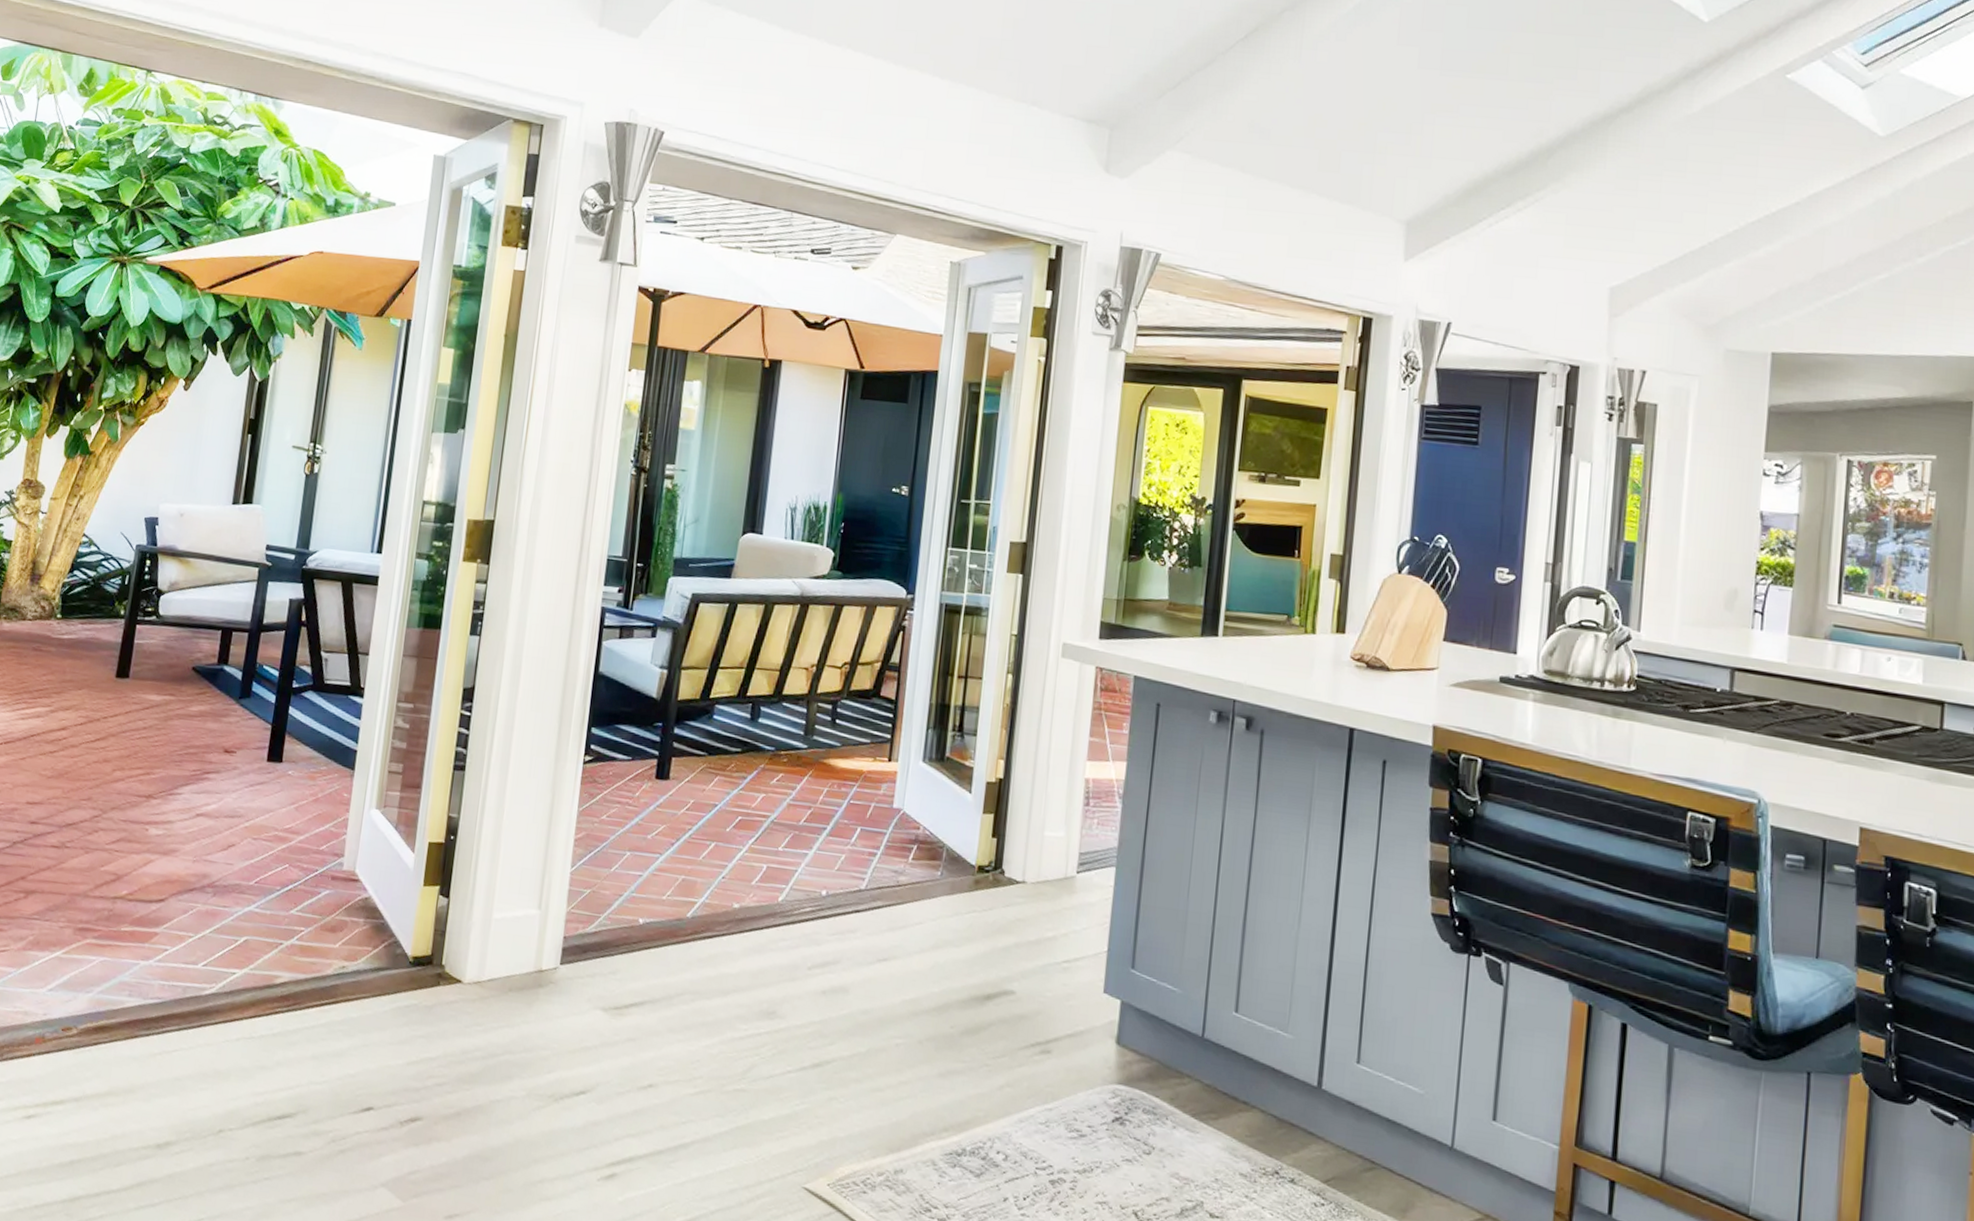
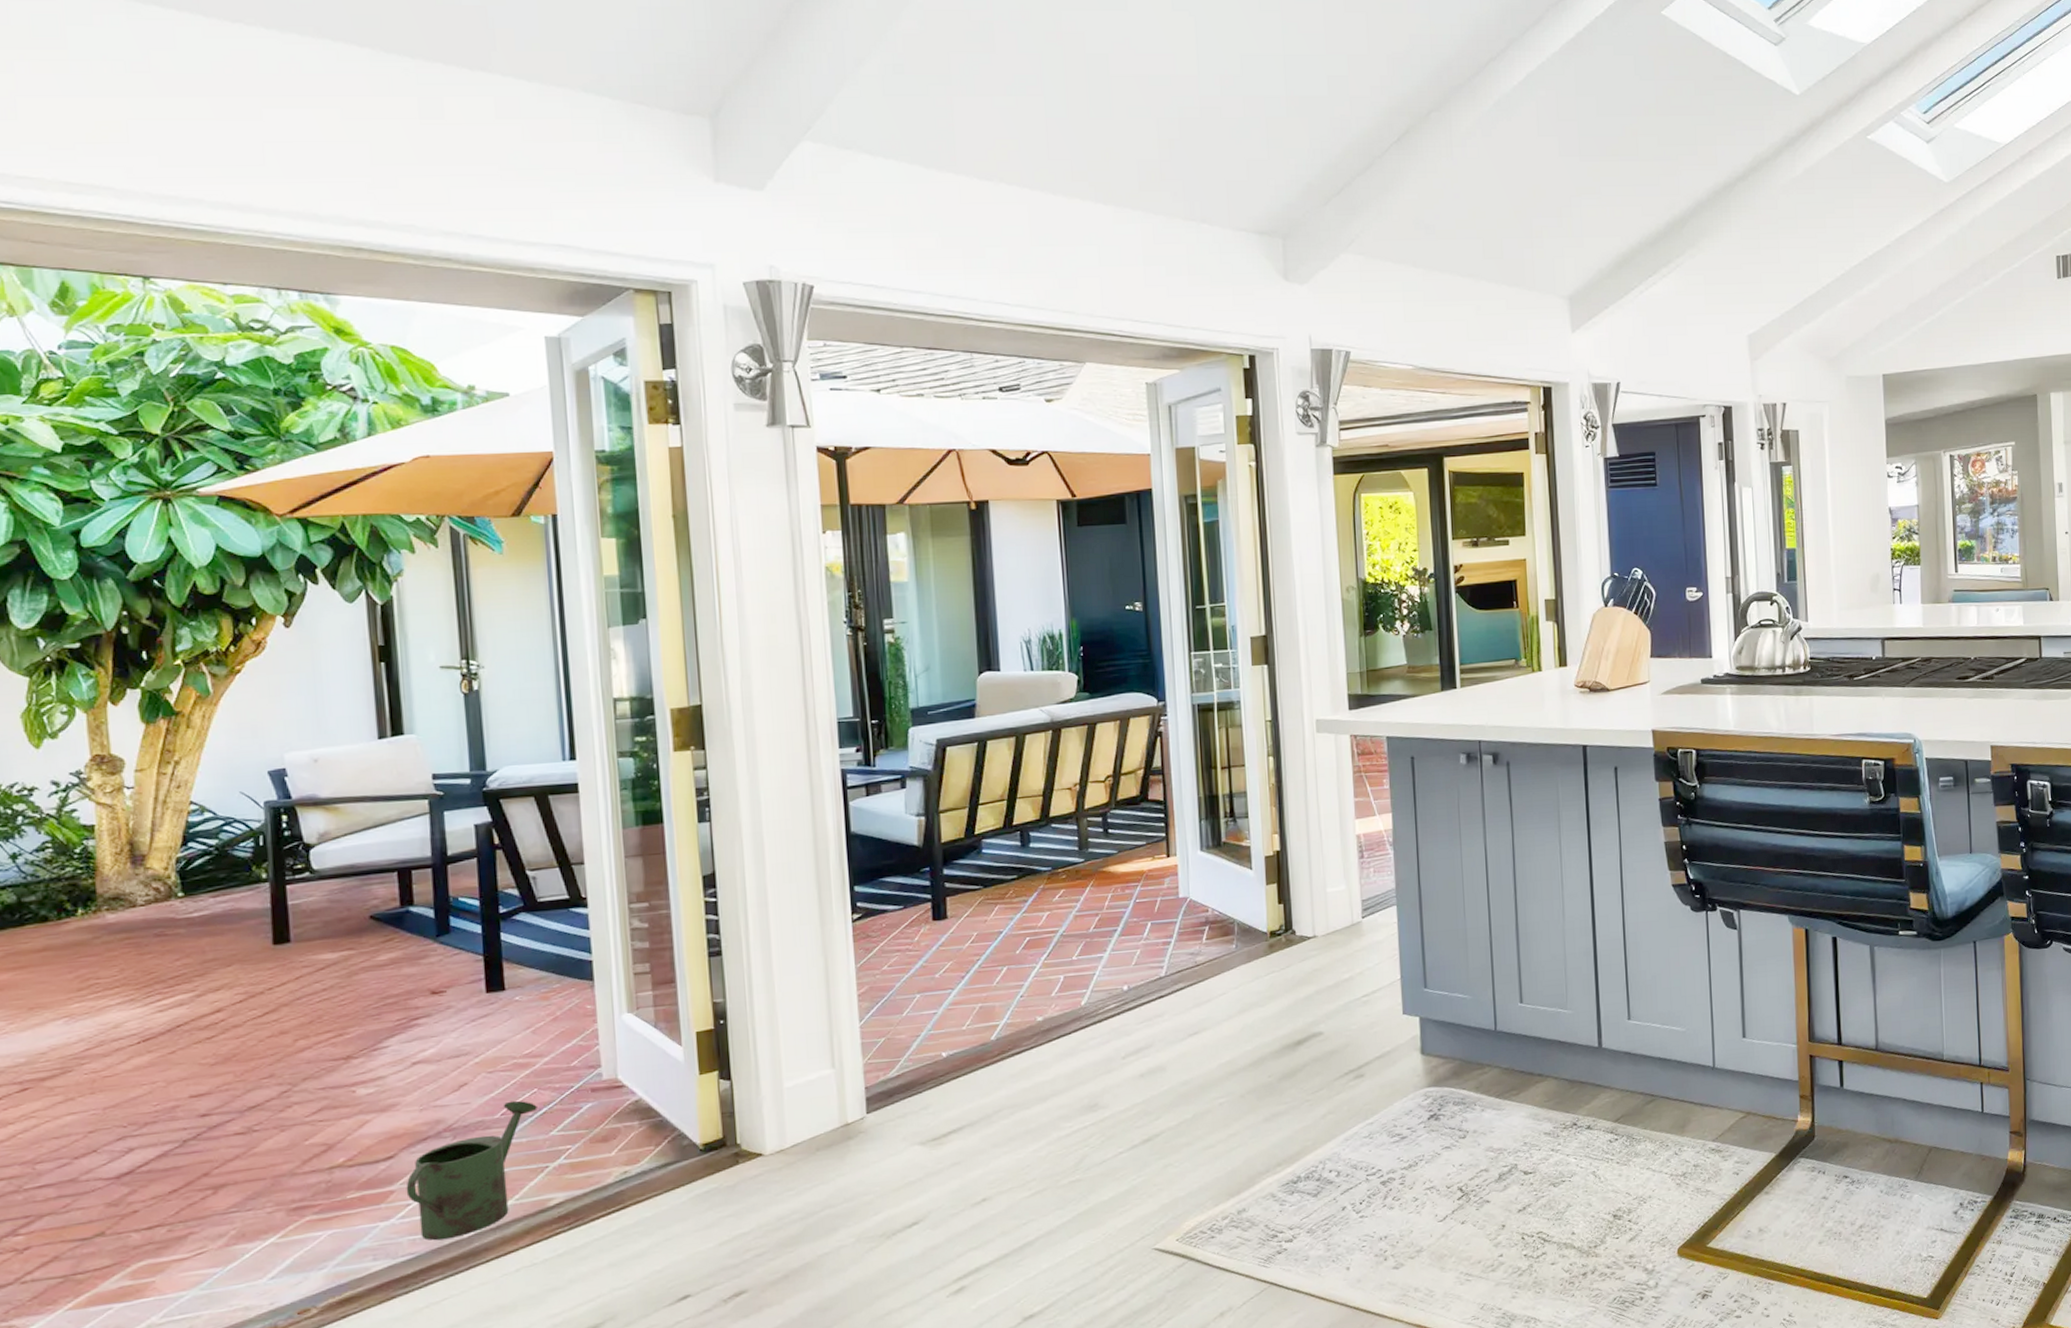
watering can: none [166,871,285,993] -> present [406,1100,537,1240]

